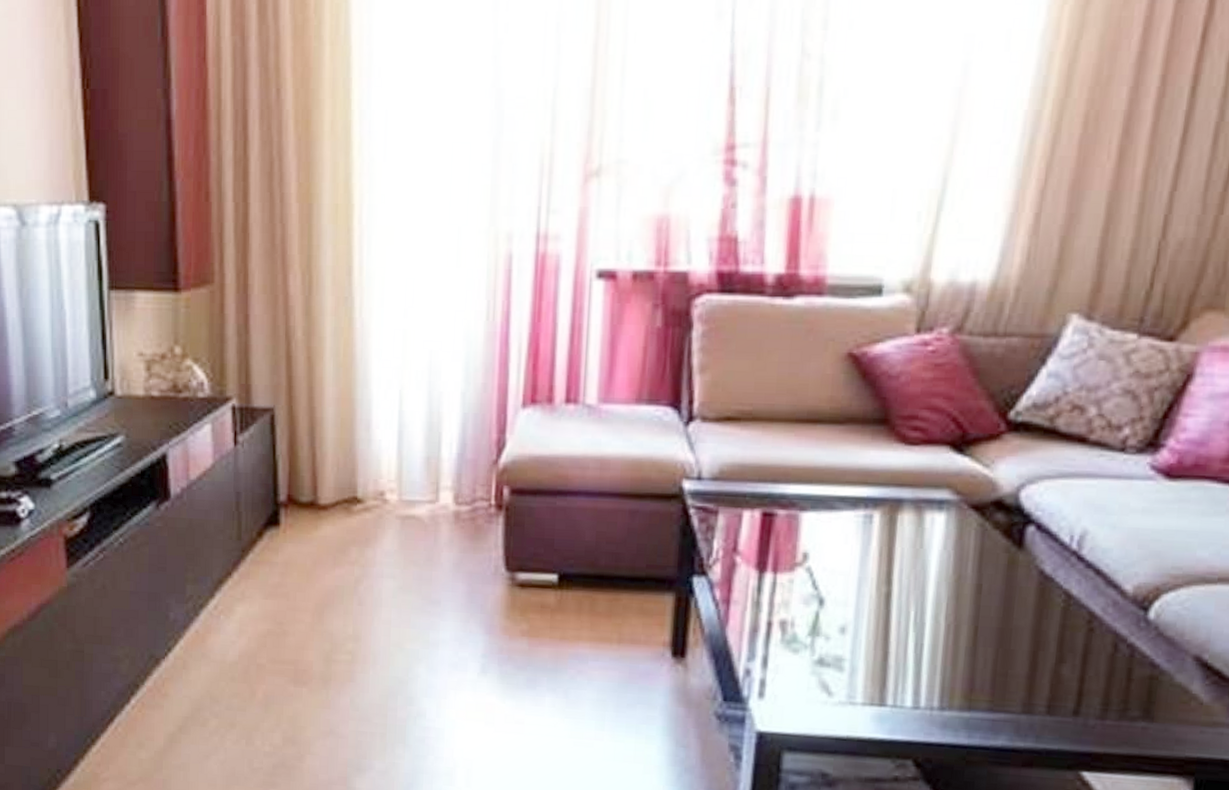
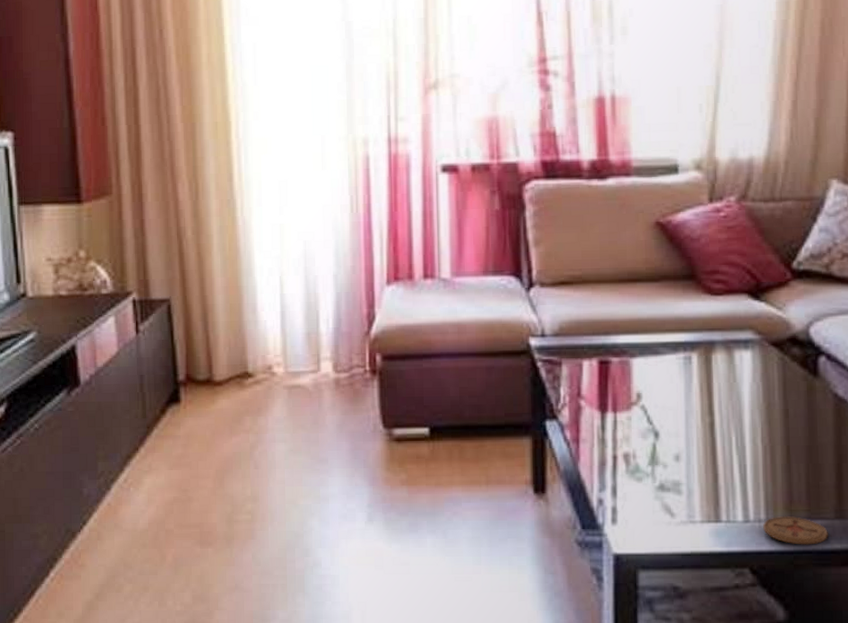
coaster: none [935,705,1011,741] -> present [763,515,828,545]

